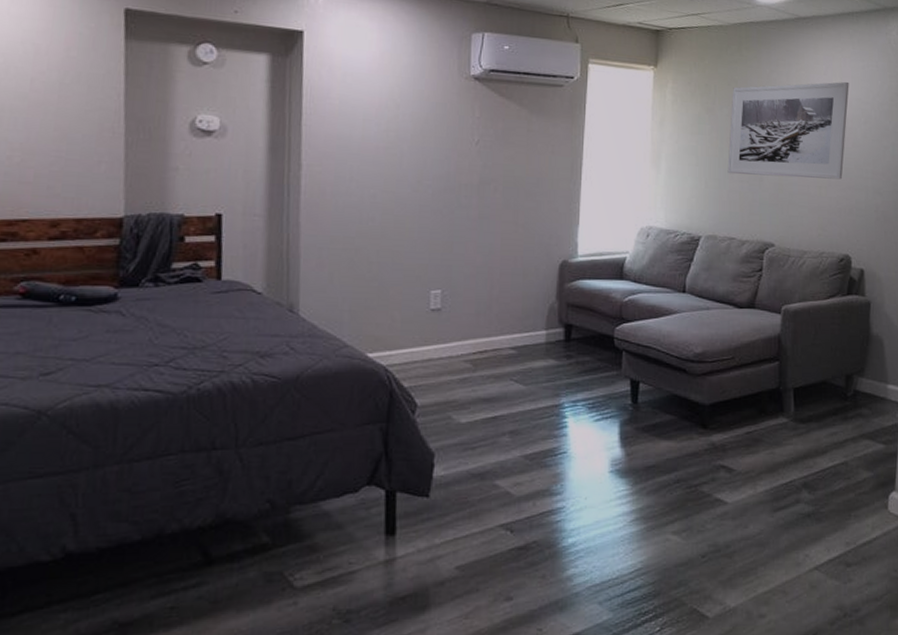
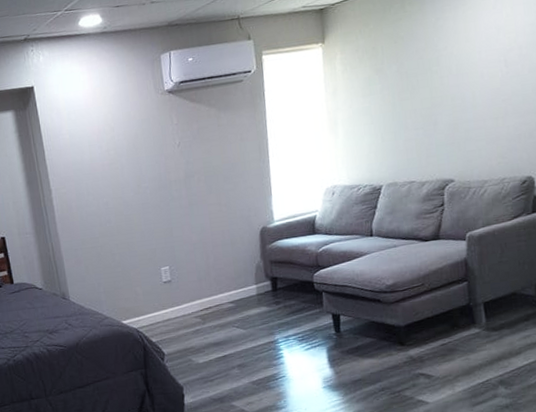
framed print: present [727,81,849,180] -> none [399,9,522,125]

